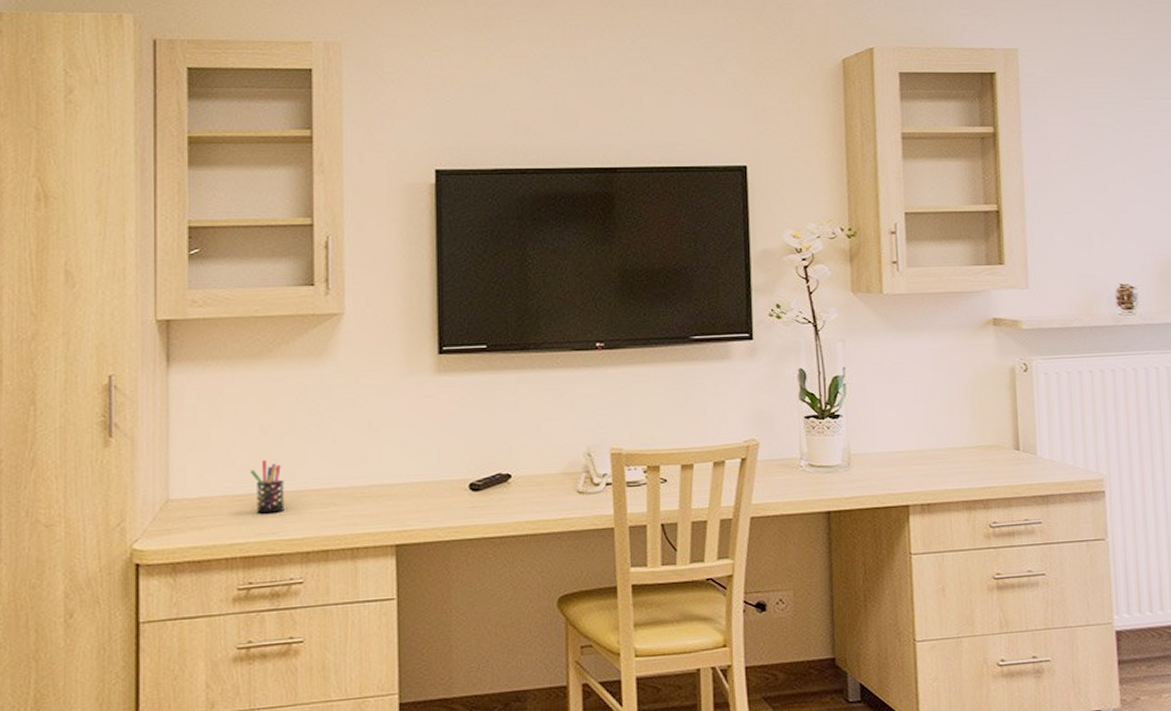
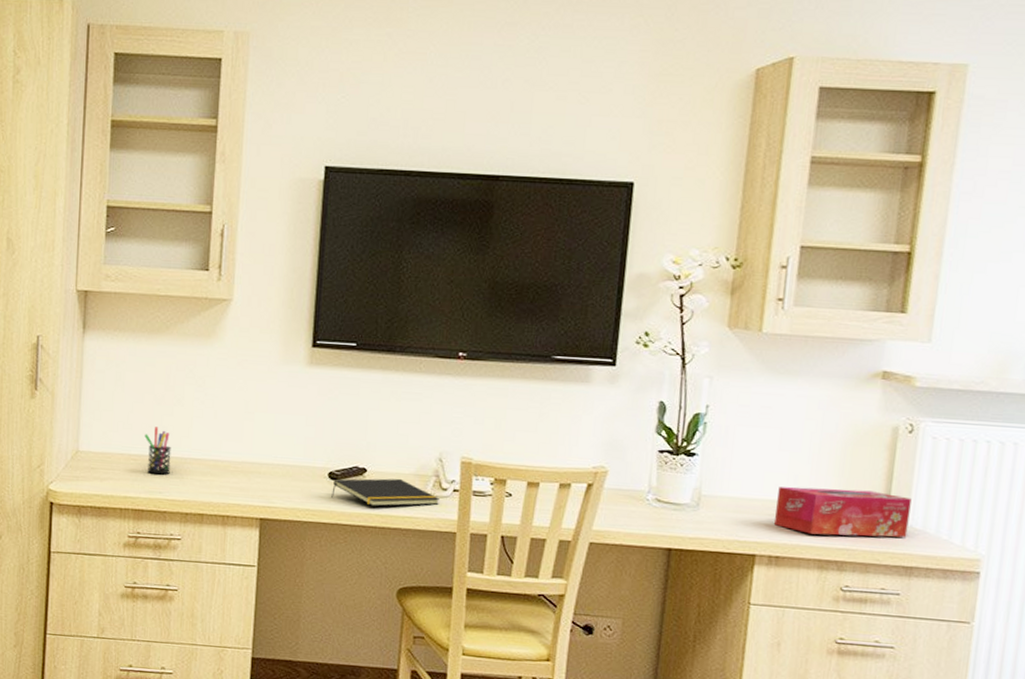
notepad: none [475,479,593,513] -> present [331,478,439,507]
tissue box: none [920,429,1038,478] -> present [774,487,912,538]

